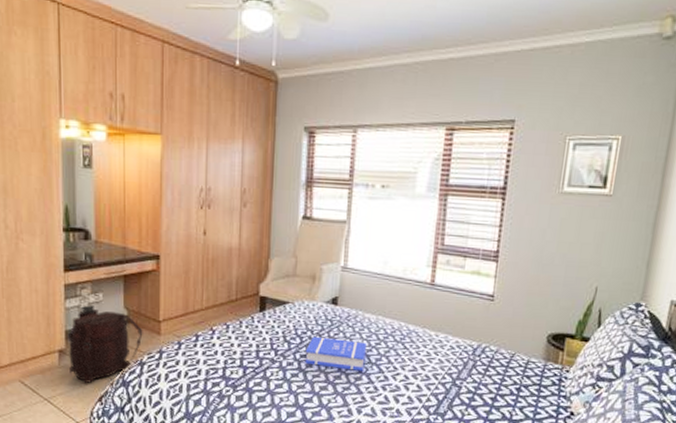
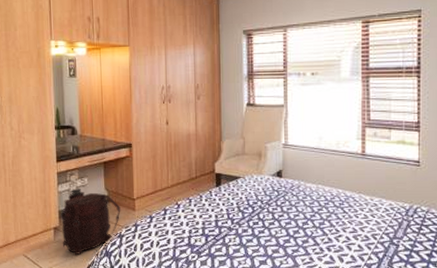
book: present [305,336,366,371] -> none [257,205,310,235]

